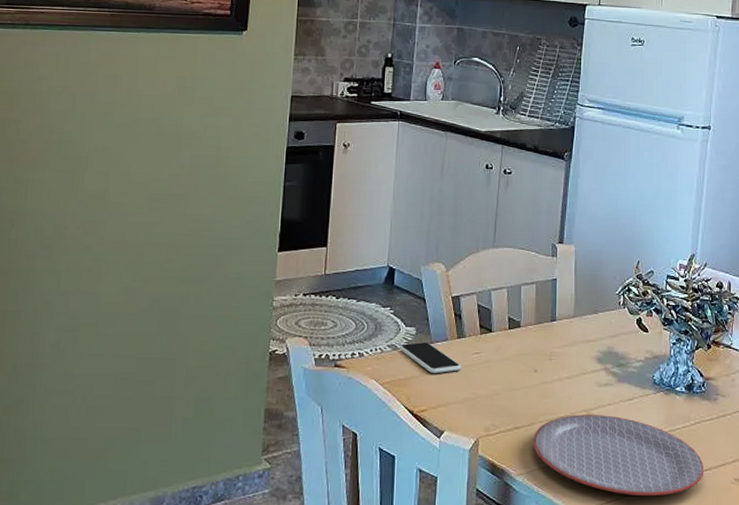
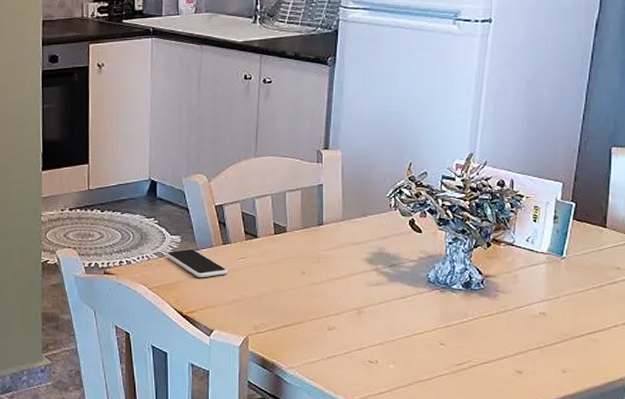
plate: present [532,414,703,497] -> none [302,313,482,388]

